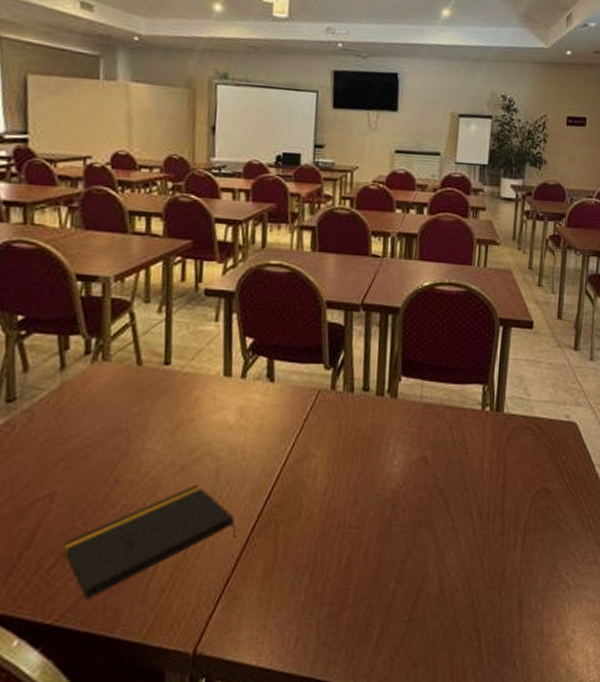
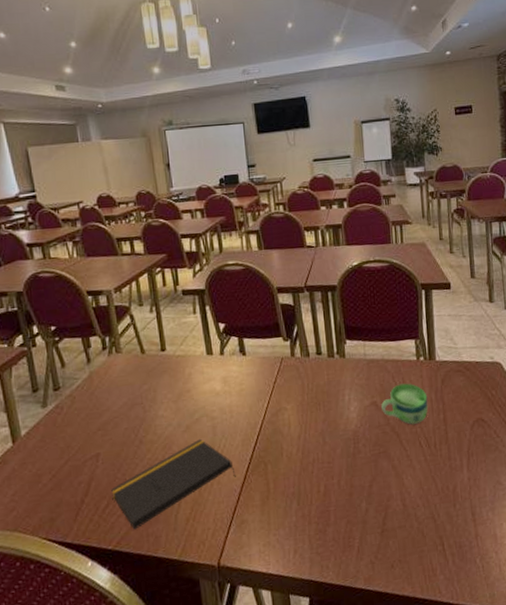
cup: none [431,437,488,490] -> present [381,383,428,425]

